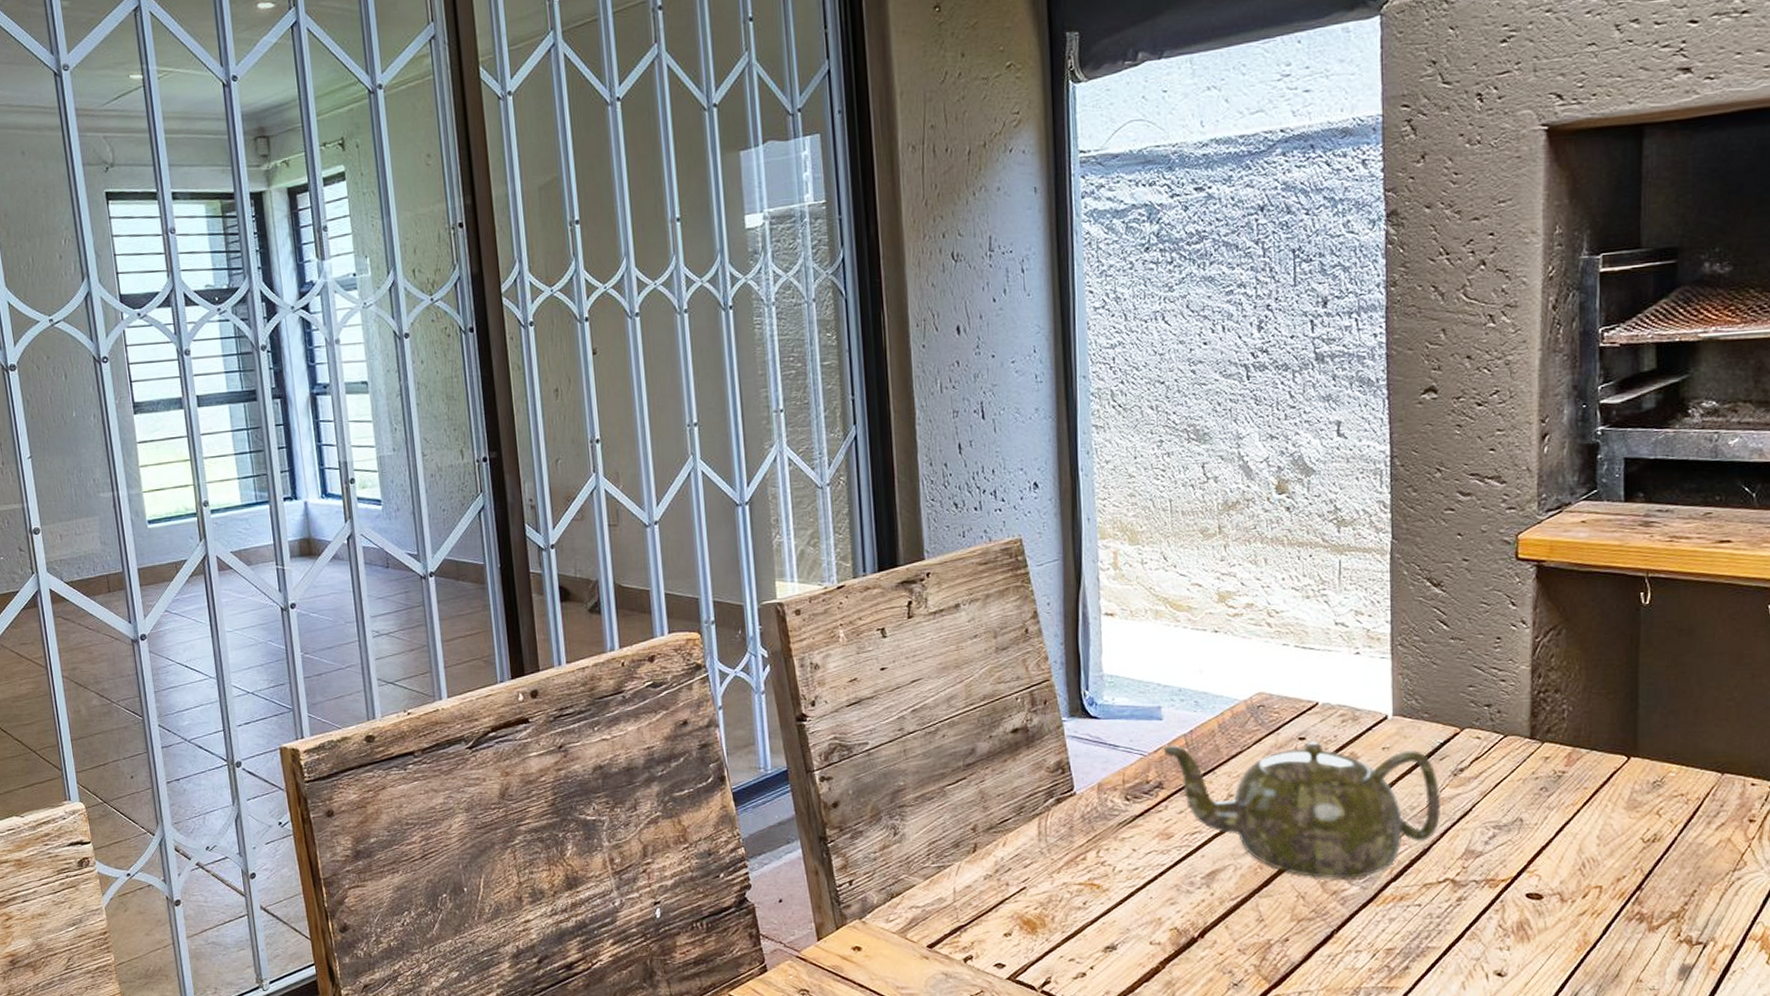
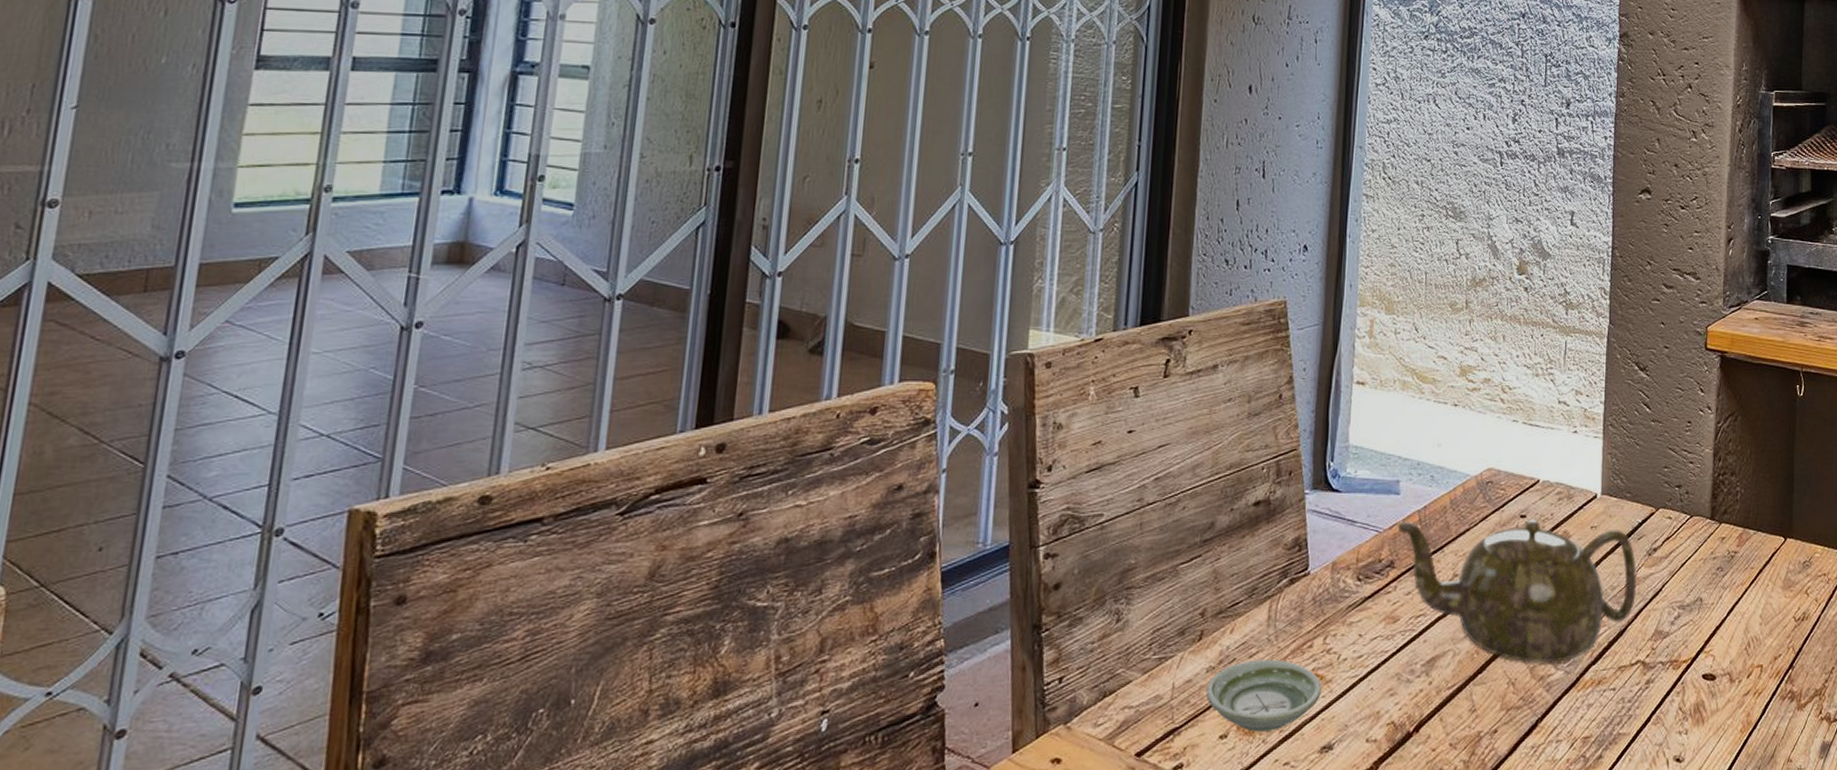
saucer: none [986,869,1099,932] -> present [1206,659,1321,732]

